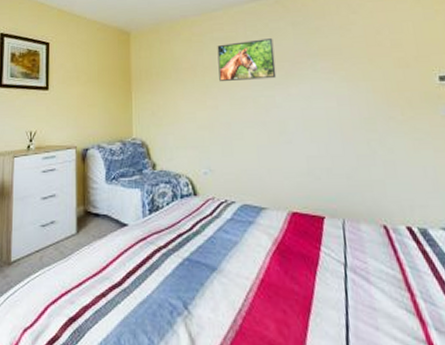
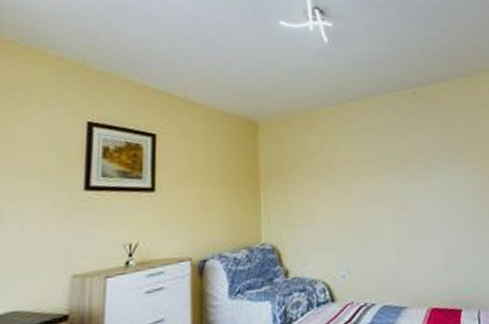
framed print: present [217,38,277,81] -> none [355,131,415,176]

